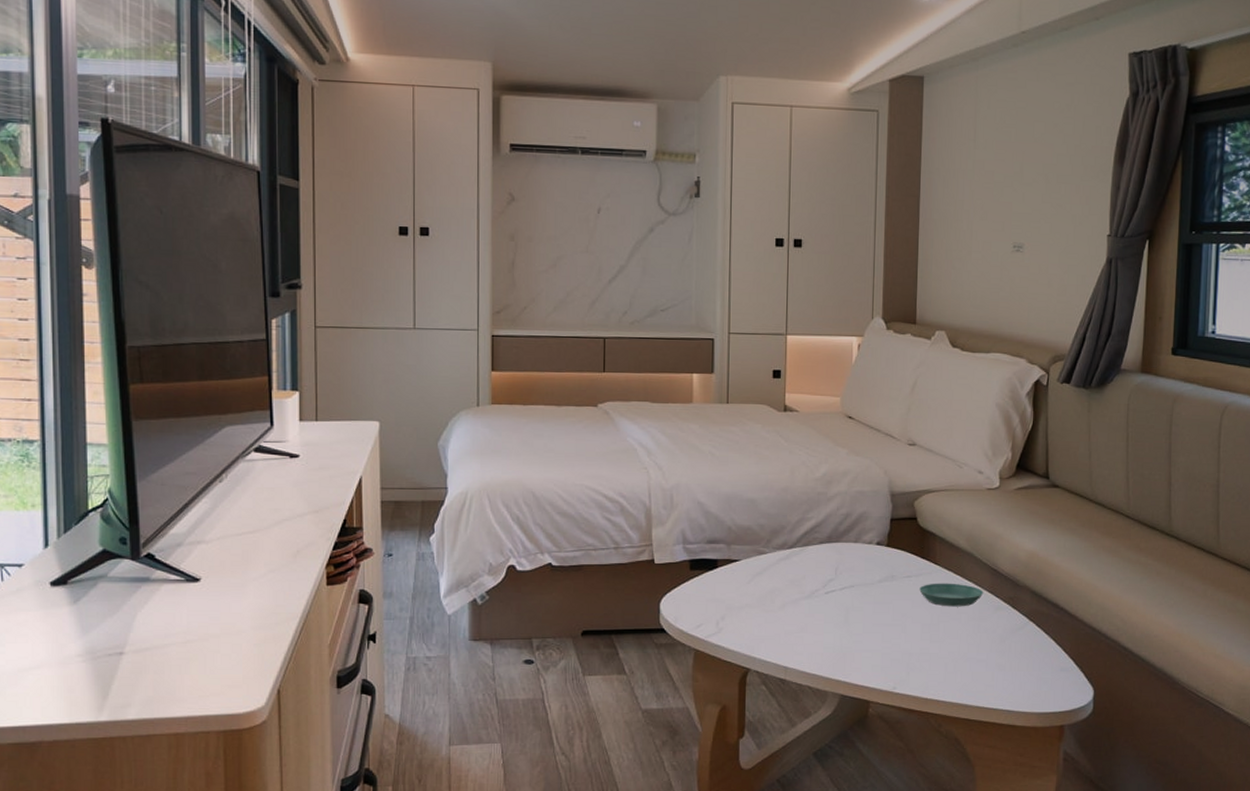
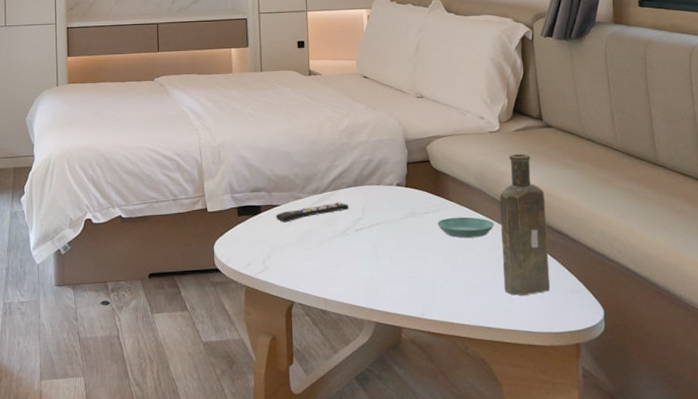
remote control: none [734,560,821,580] -> present [275,202,349,223]
bottle: none [987,515,1043,673] -> present [499,154,551,296]

